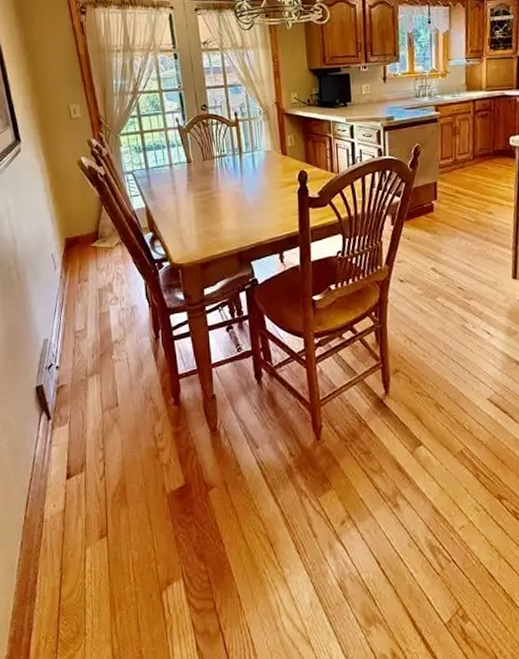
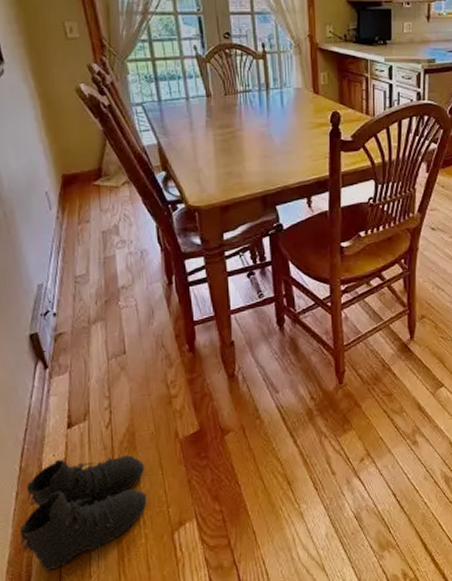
boots: none [23,508,137,625] -> present [20,455,147,571]

